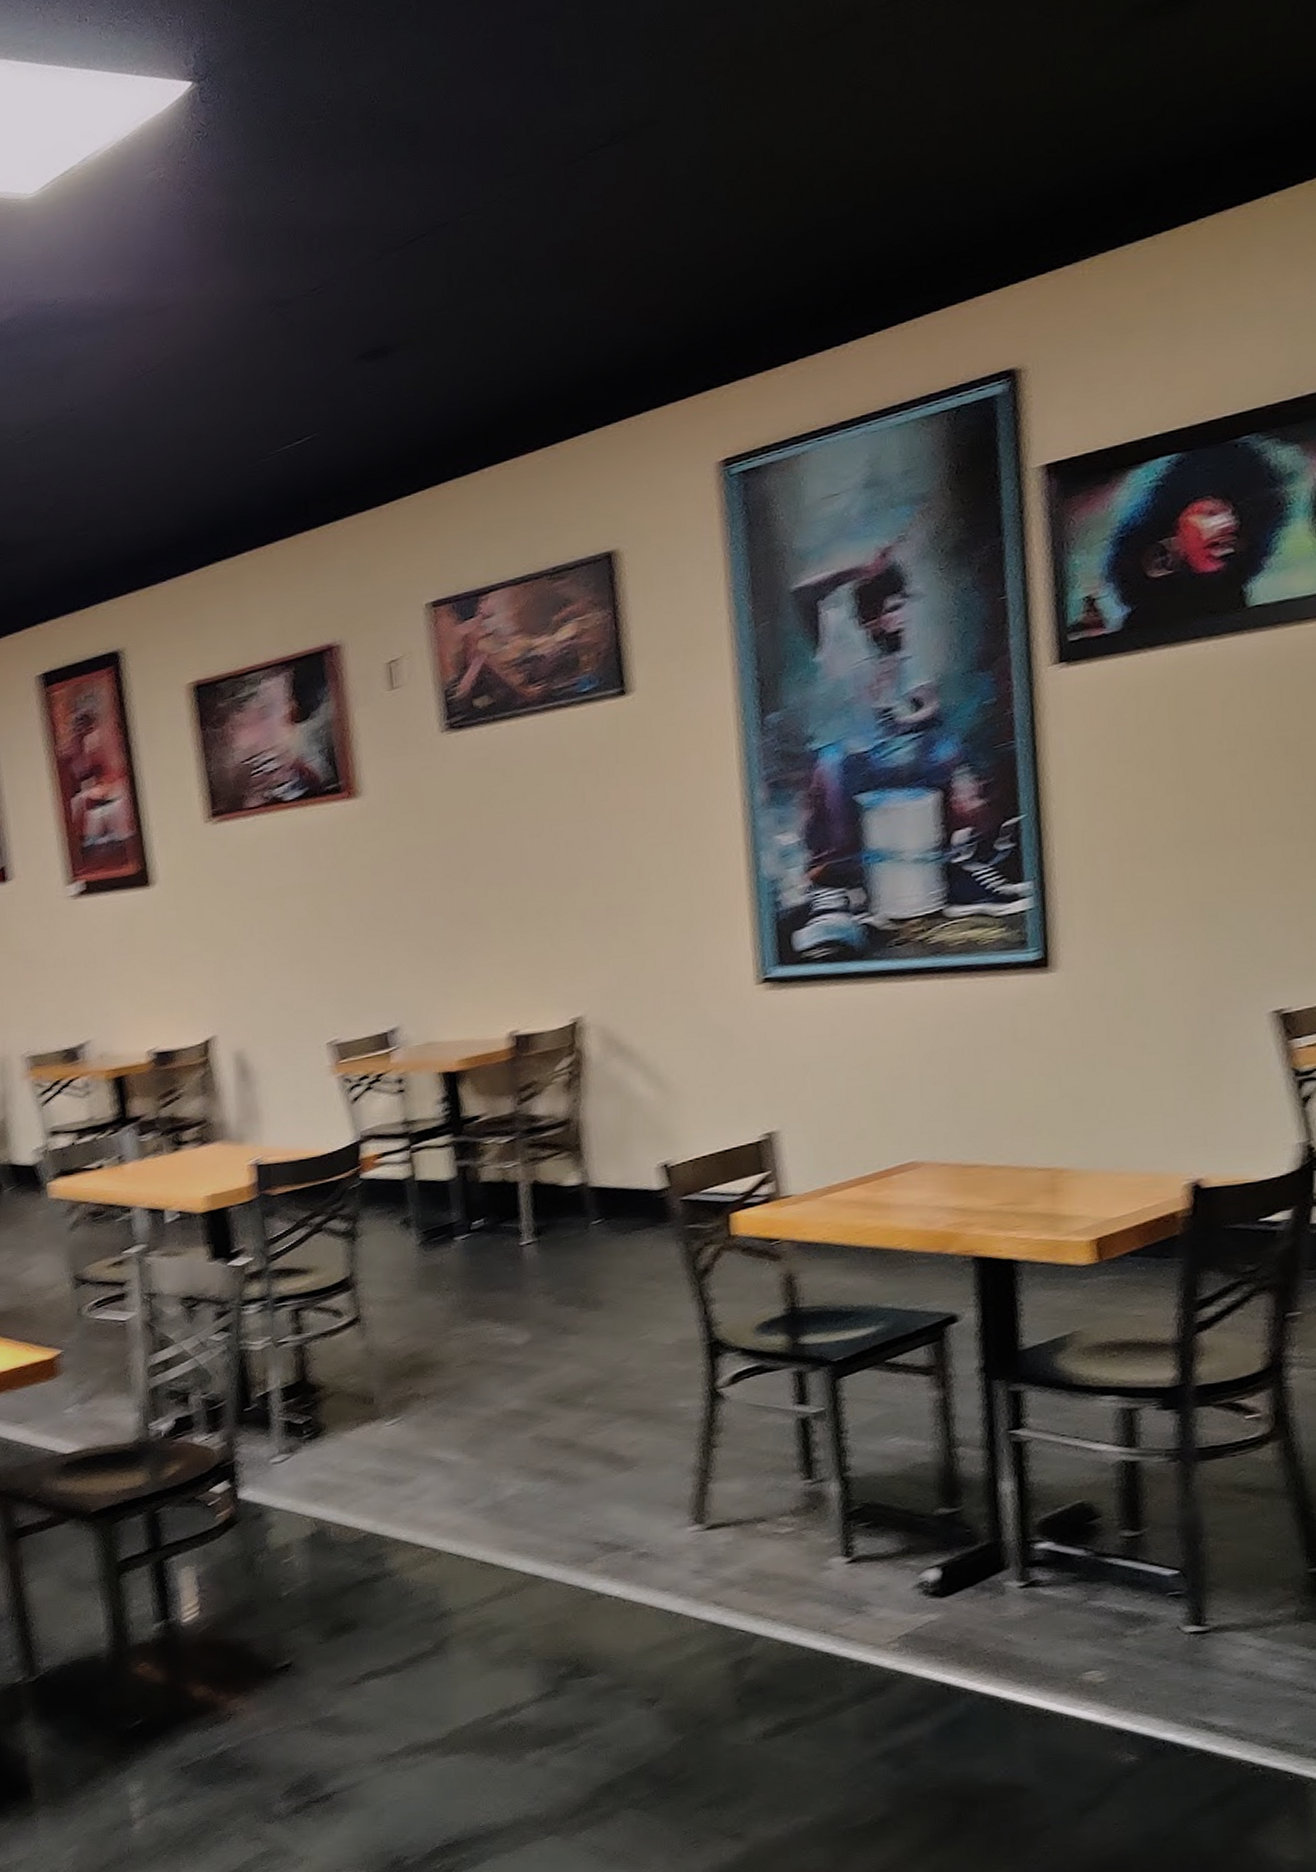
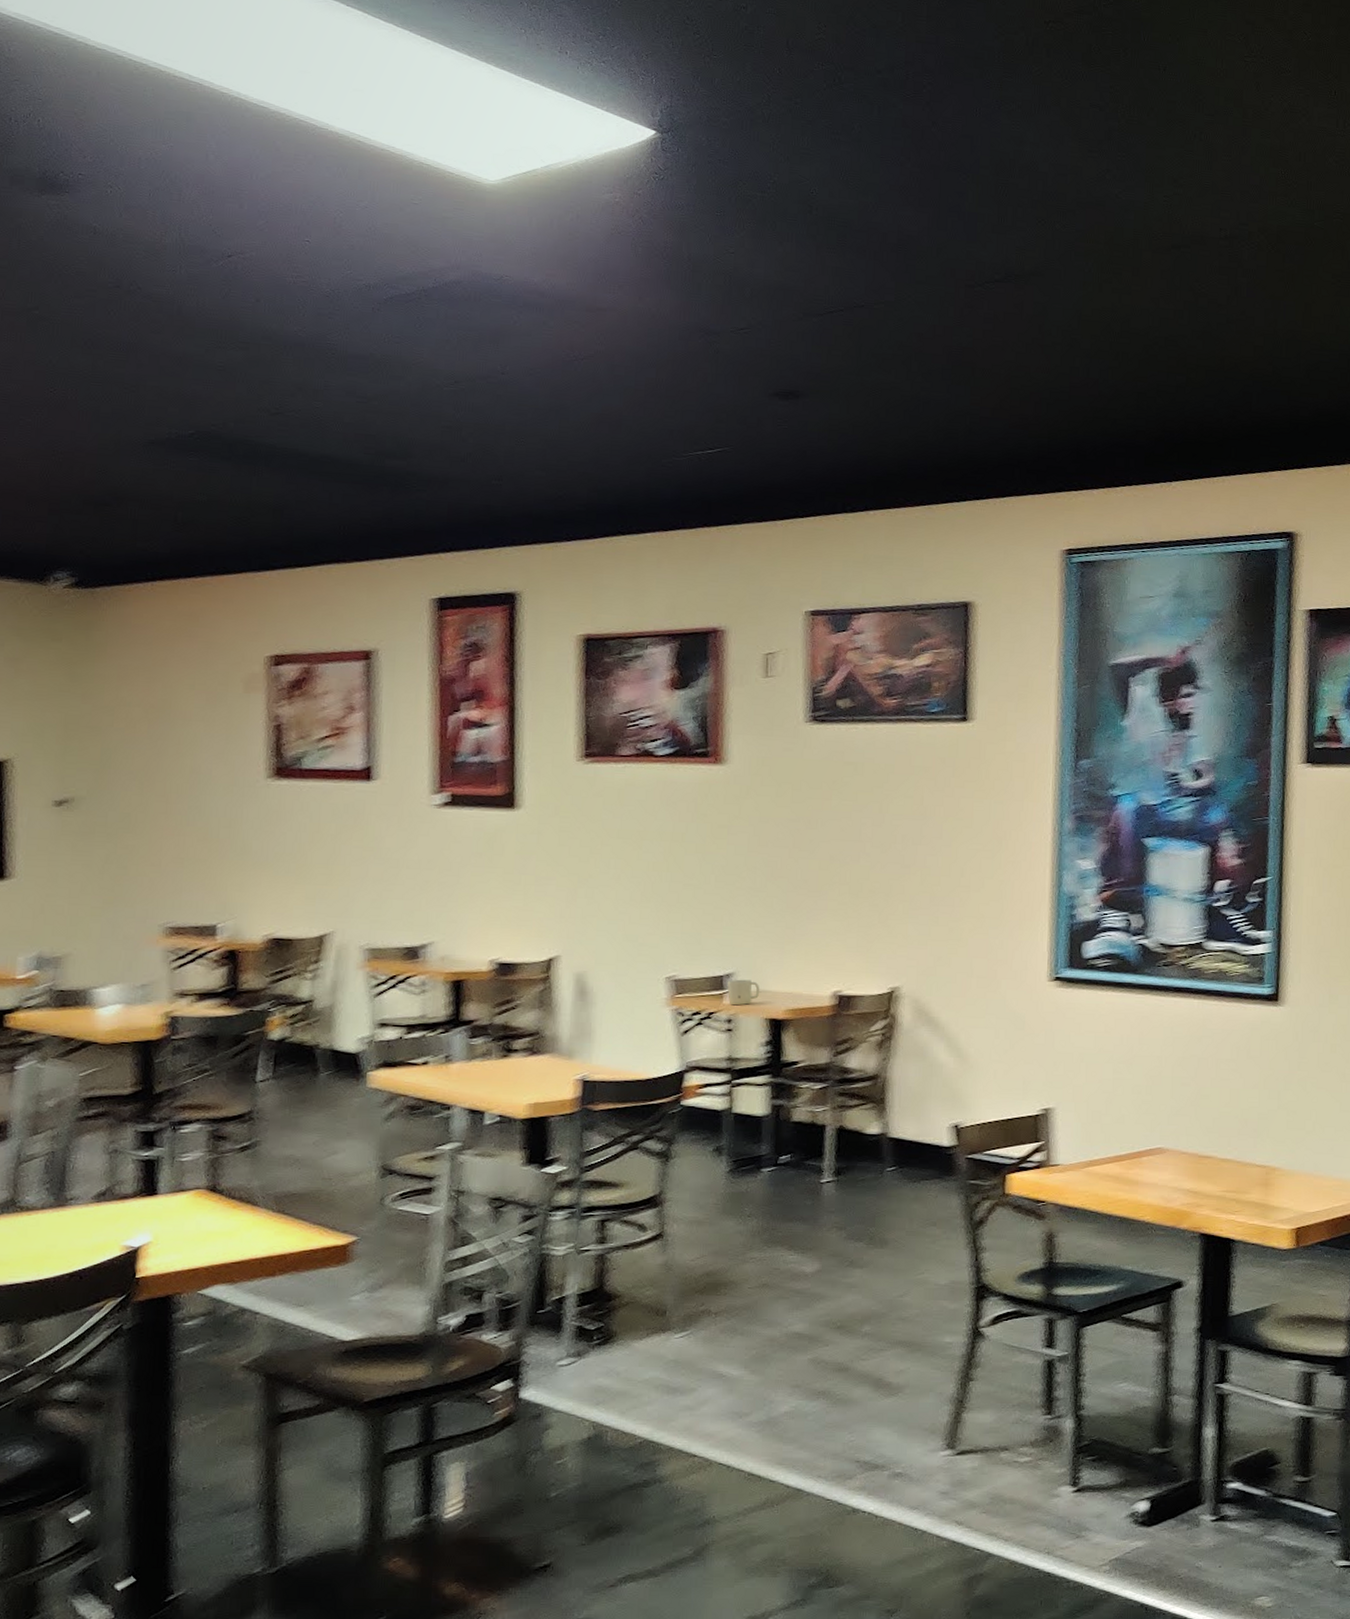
mug: none [392,1032,429,1064] -> present [727,979,760,1006]

